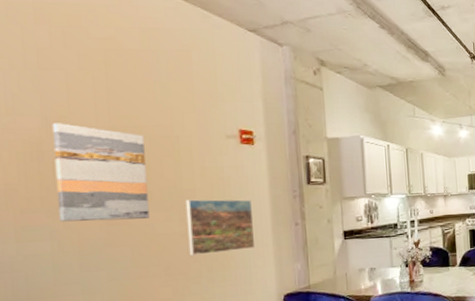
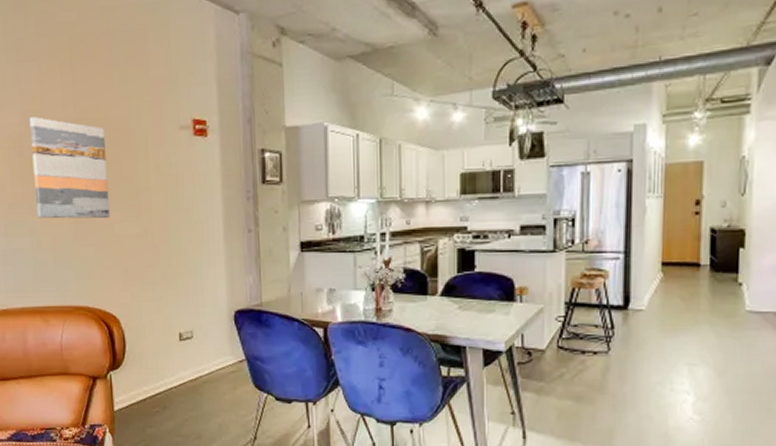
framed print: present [185,199,256,256] -> none [141,198,207,260]

